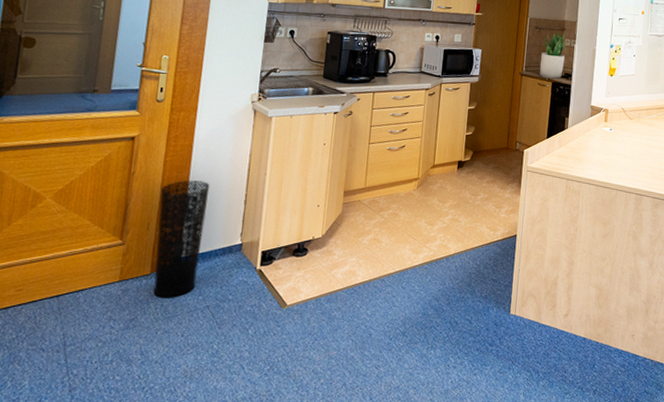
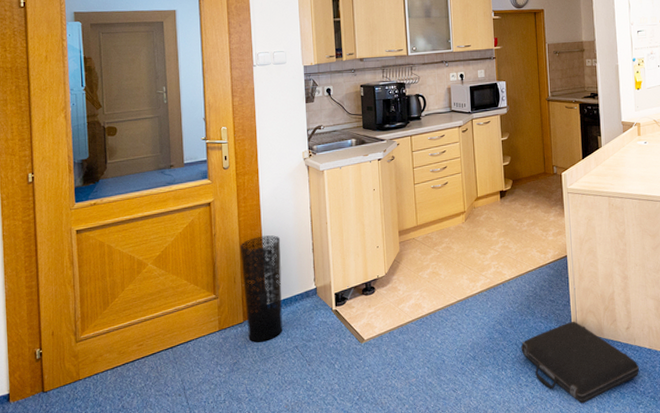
briefcase: none [454,303,572,390] -> present [521,321,640,404]
planter: present [539,31,566,80] -> none [564,53,589,101]

